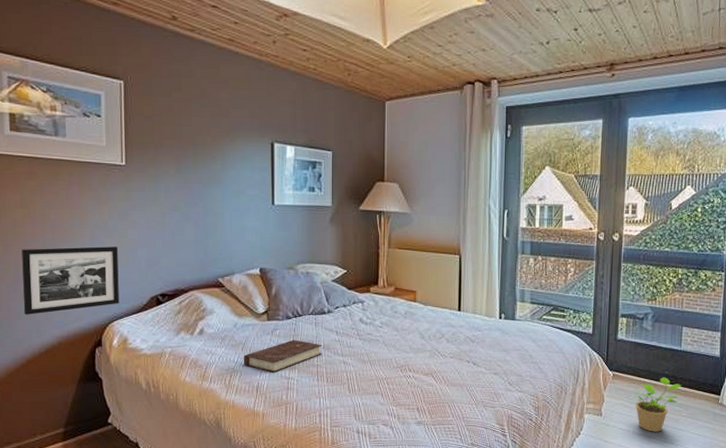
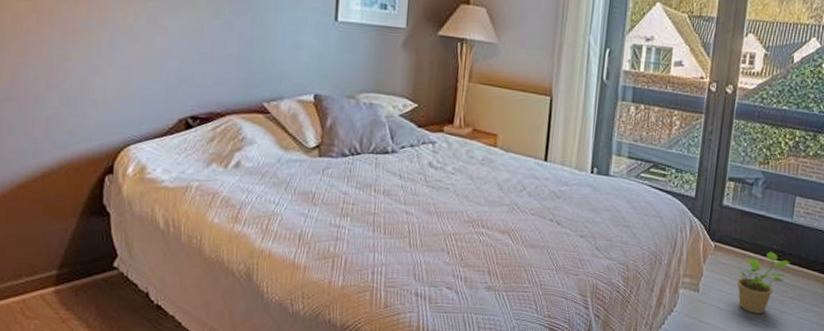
picture frame: present [22,246,119,315] -> none [18,49,142,131]
book: present [243,339,322,372] -> none [285,181,381,219]

